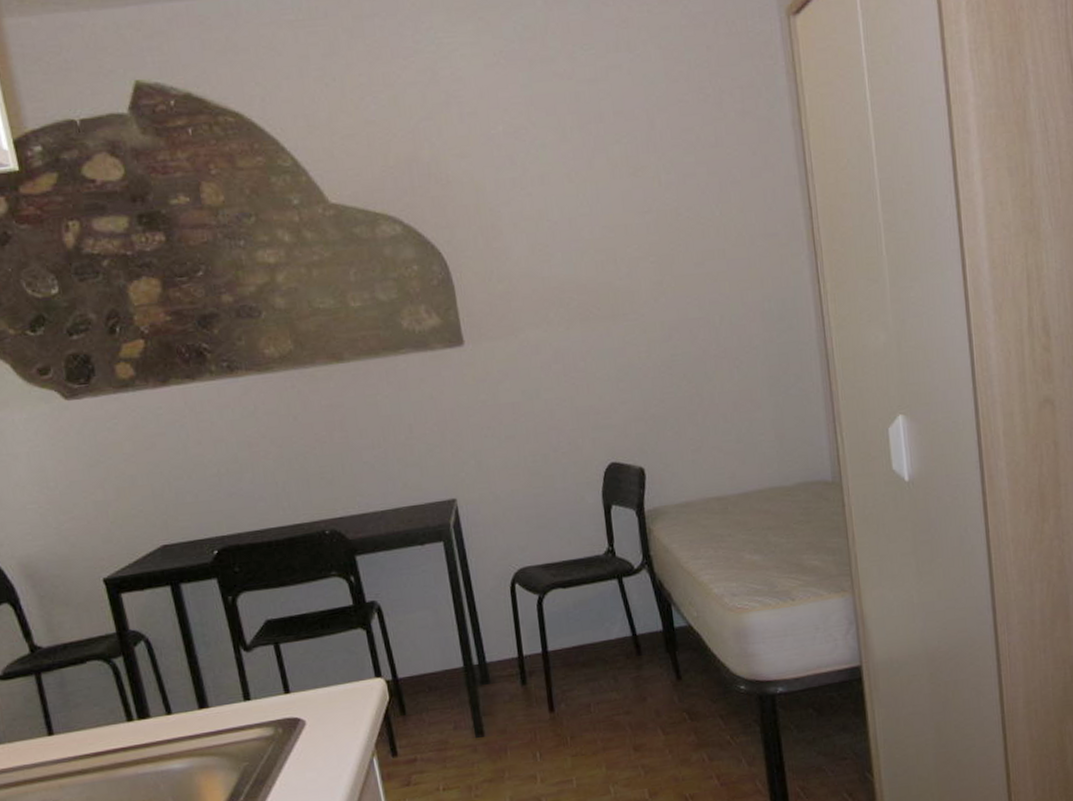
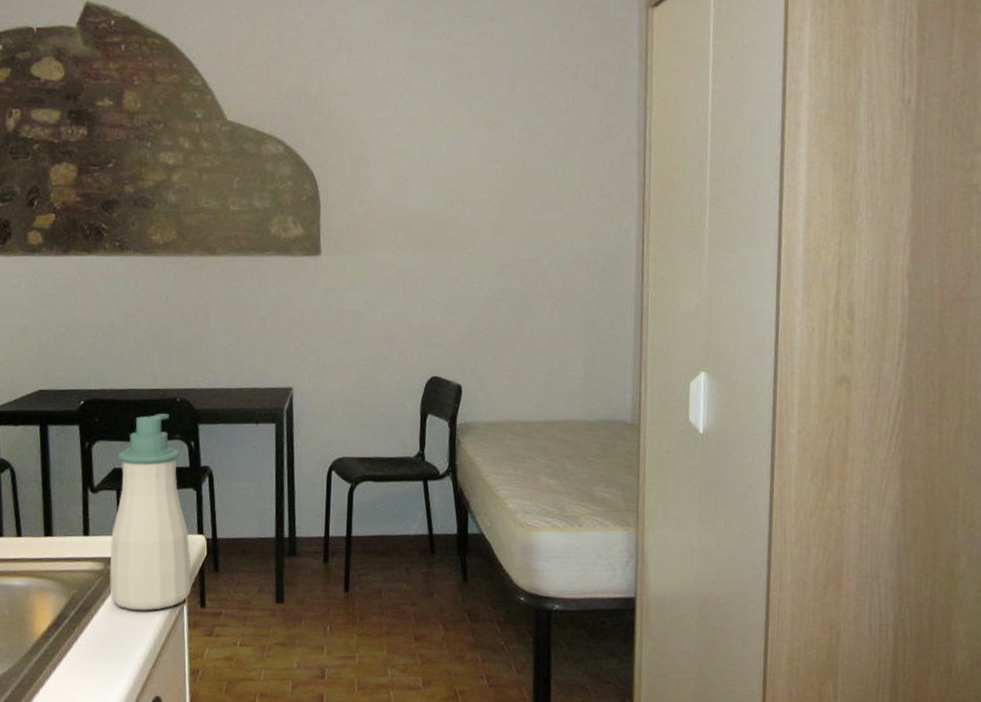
soap bottle: none [269,550,379,774] -> present [110,414,192,611]

